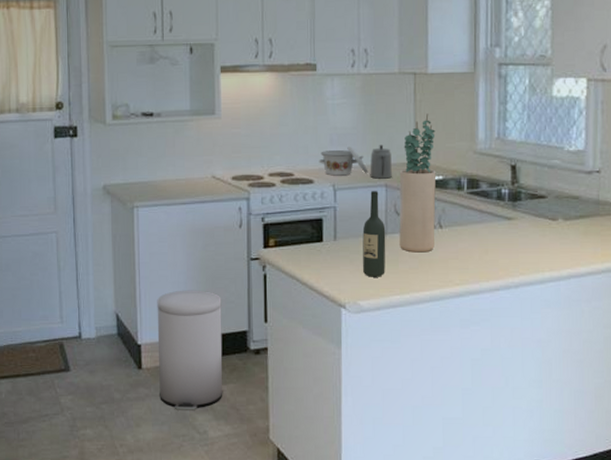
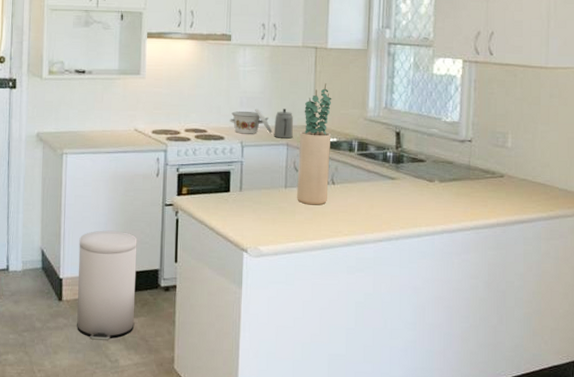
wine bottle: present [362,191,386,277] -> none [263,149,285,226]

